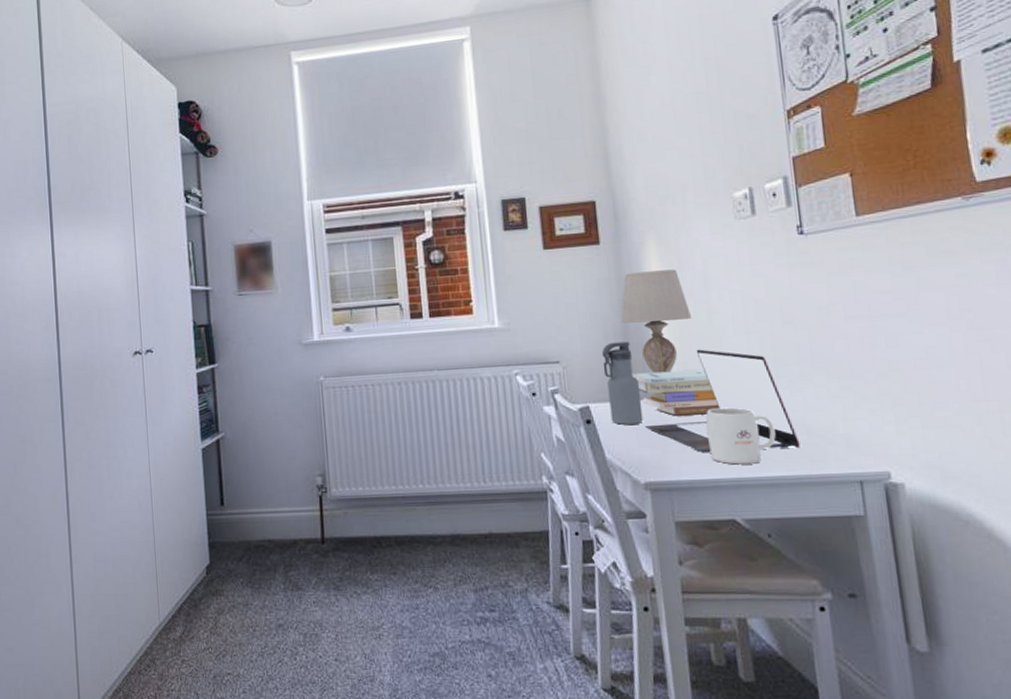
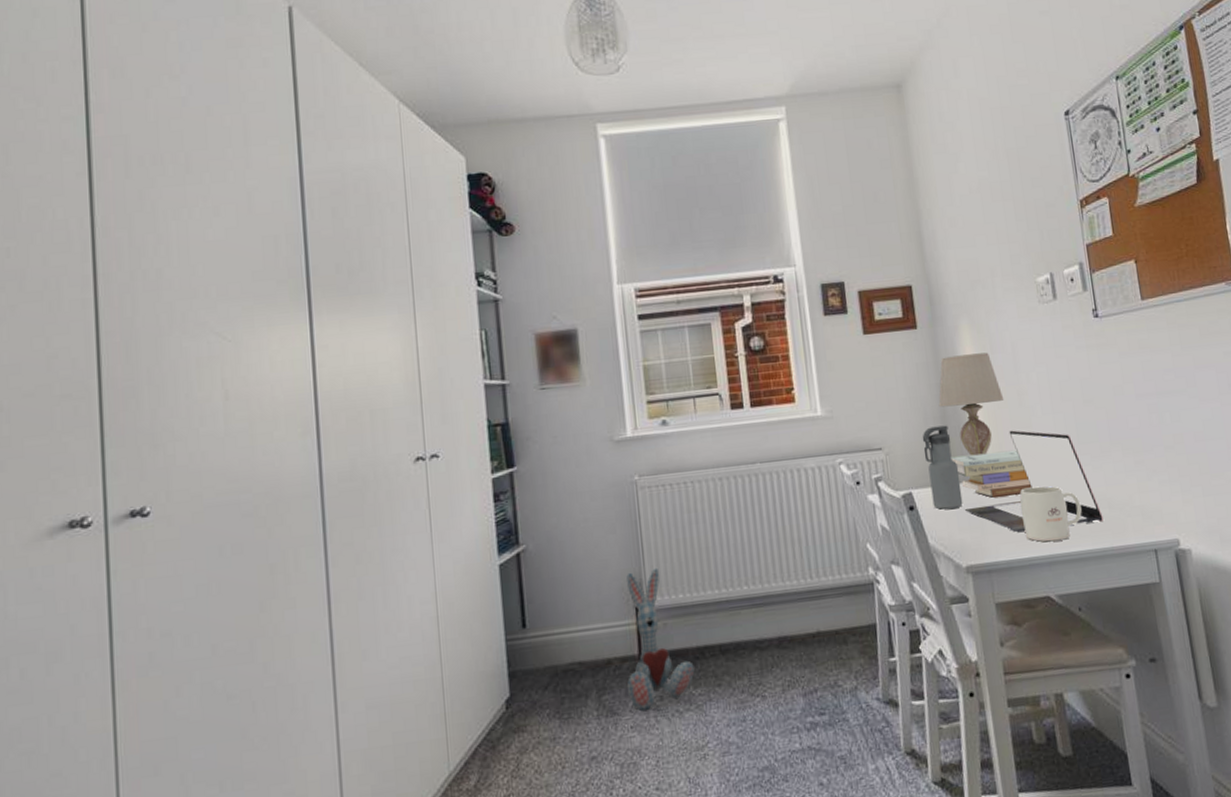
stuffed toy: none [310,461,372,590] -> present [627,567,695,712]

